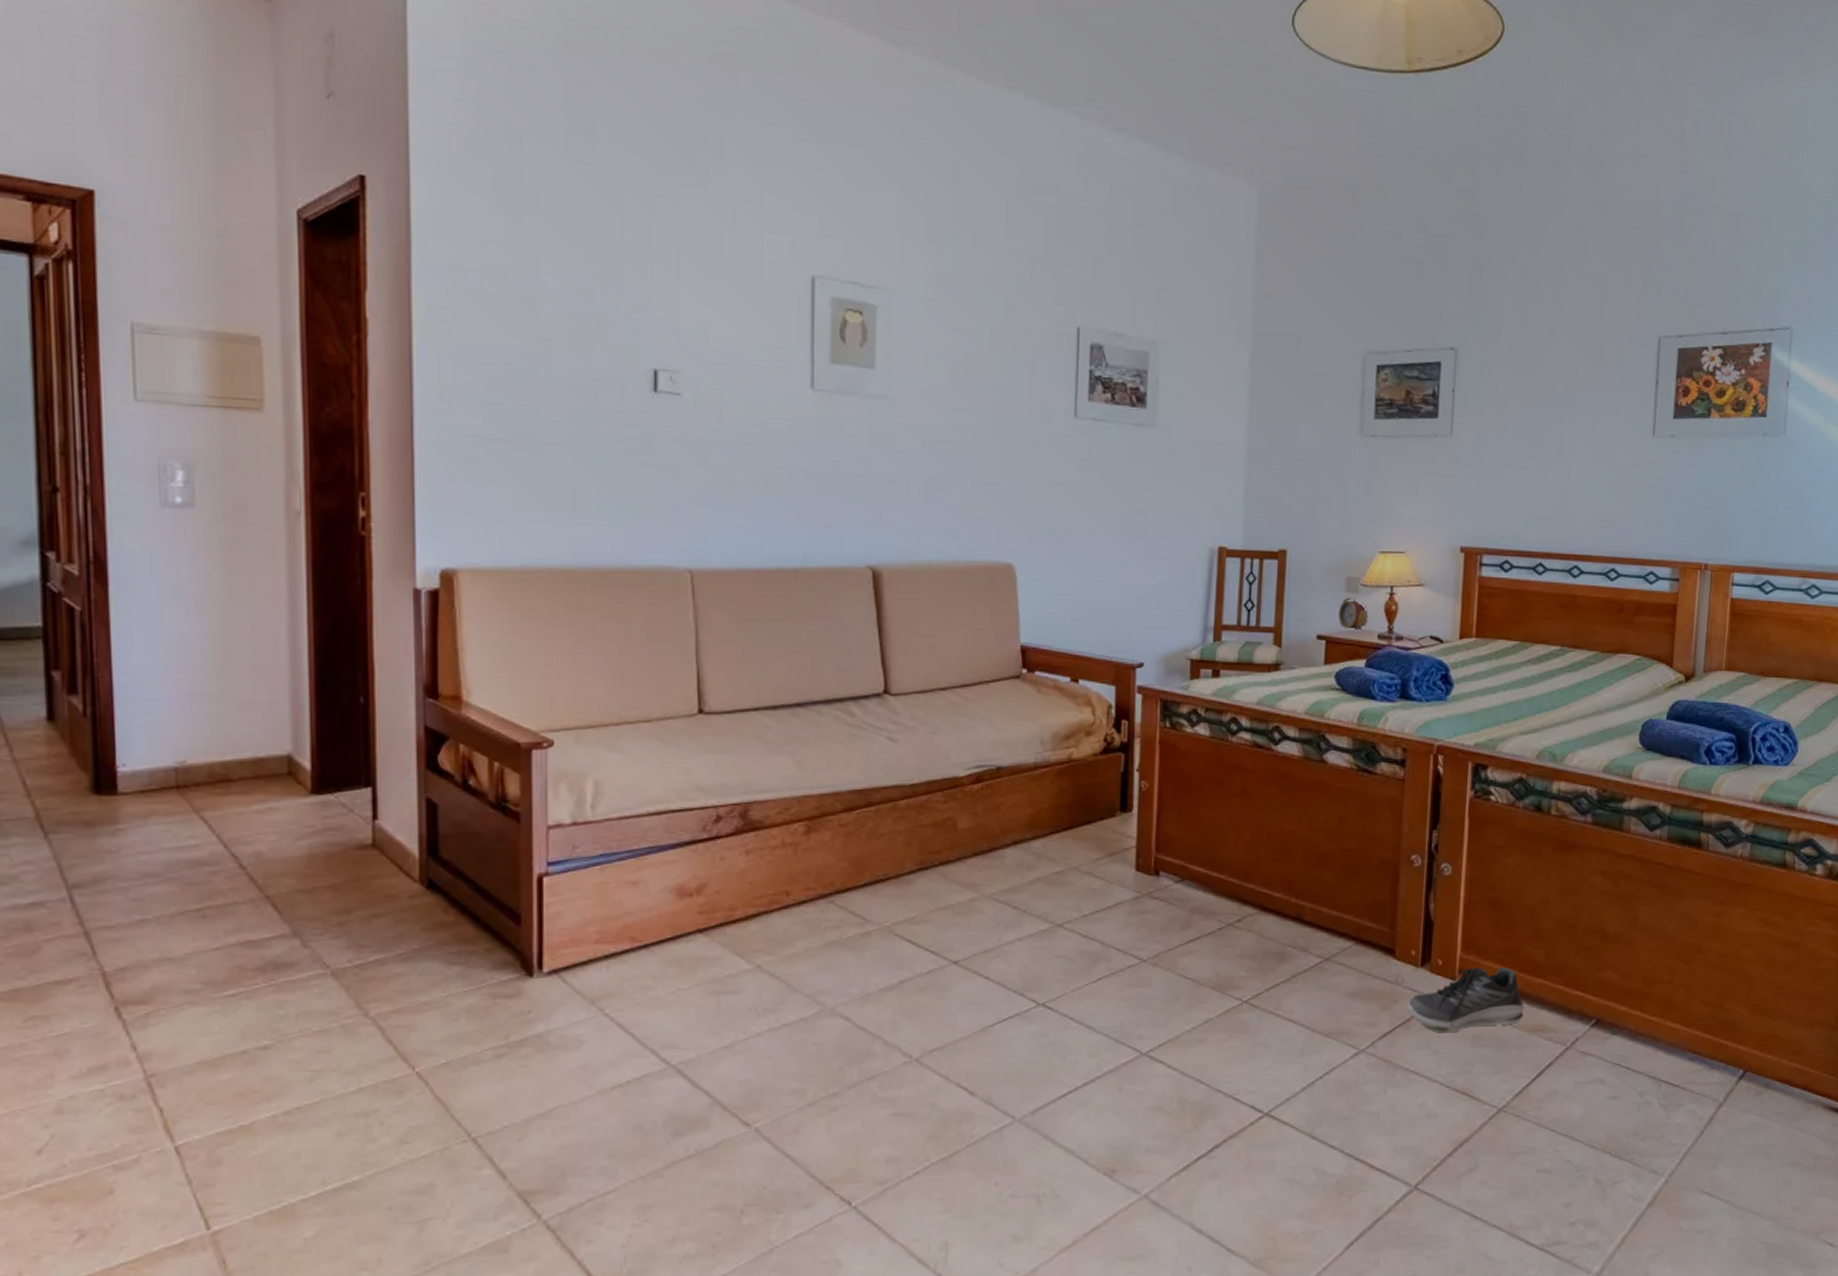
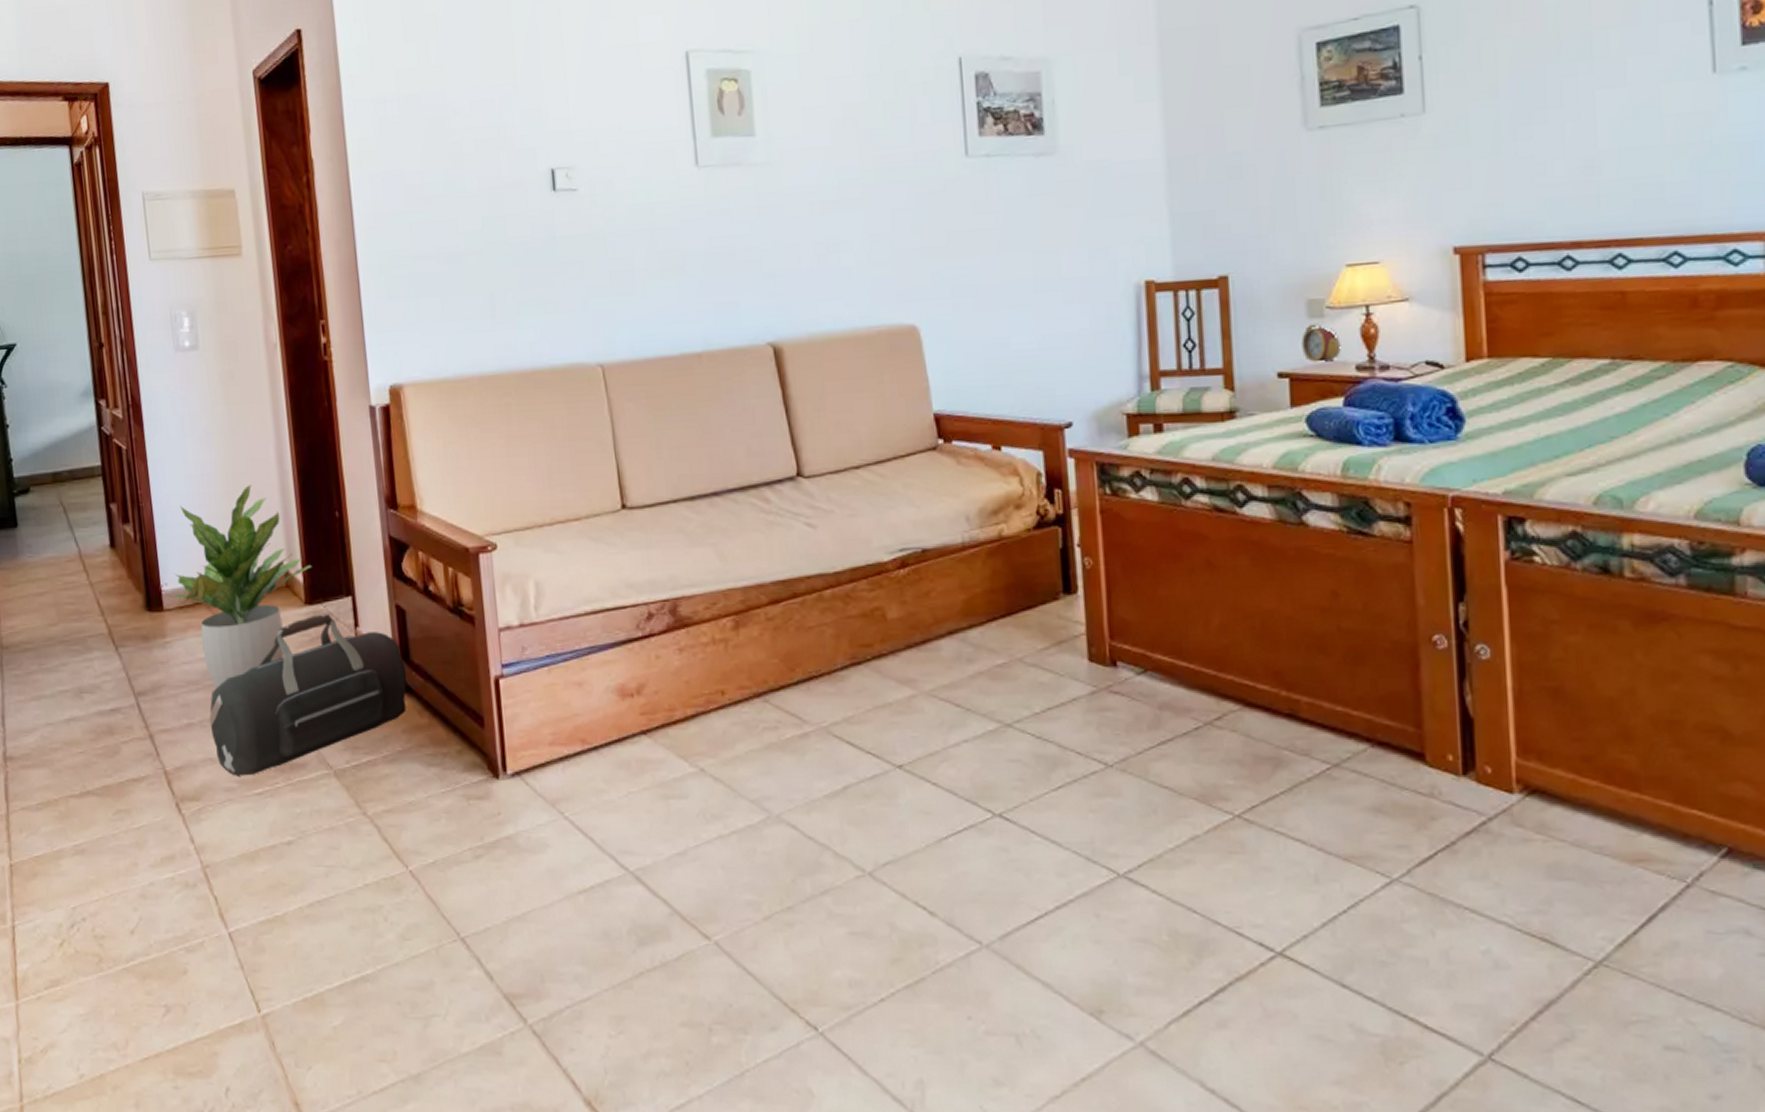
potted plant: none [123,662,324,881] -> present [166,485,312,688]
duffel bag: none [170,804,433,977] -> present [209,614,407,776]
athletic shoe: present [1407,966,1525,1033] -> none [1450,775,1618,861]

